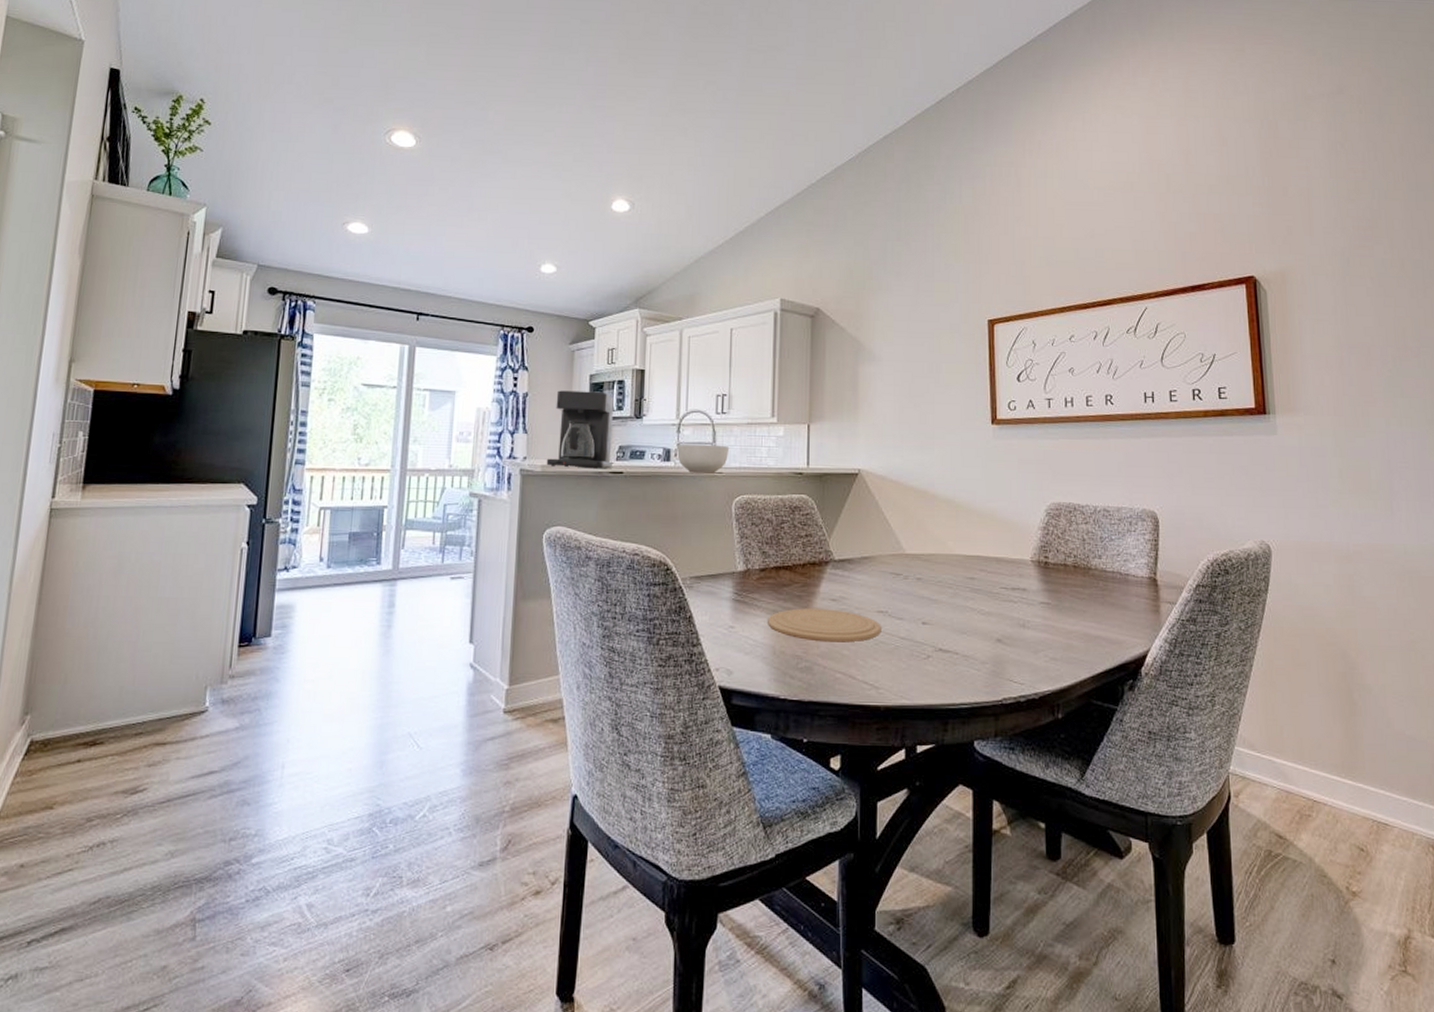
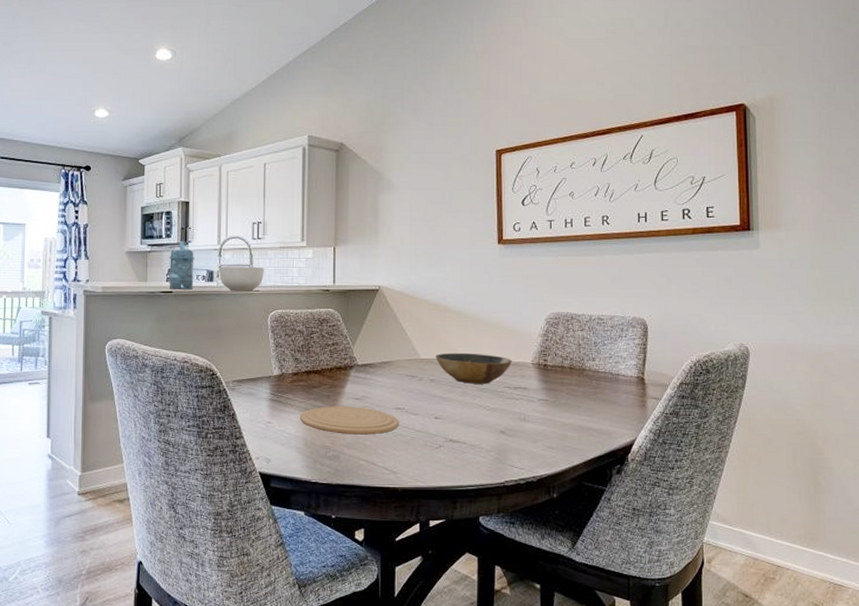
coffee maker: present [546,390,614,469] -> none [106,221,163,289]
canister: none [620,413,650,470] -> present [169,240,195,290]
bowl: none [923,547,1010,584] -> present [436,352,513,384]

